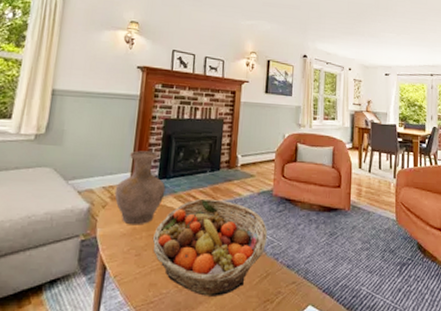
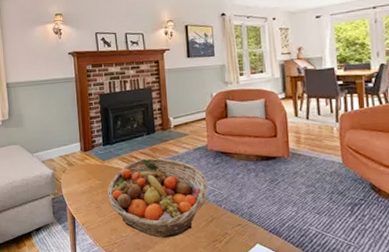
vase: present [114,150,166,225] -> none [70,123,111,184]

